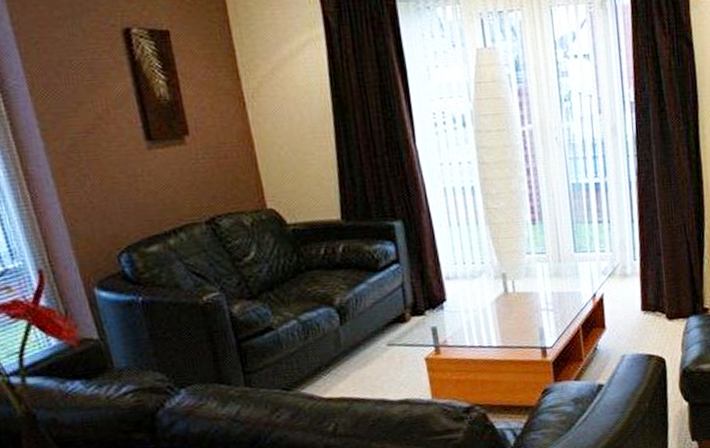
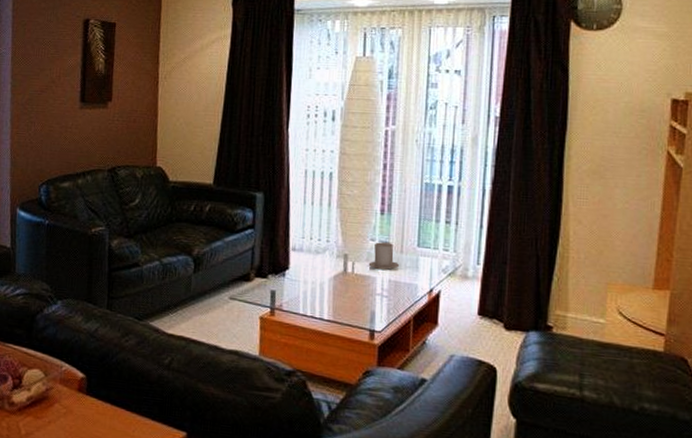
candle: none [528,253,559,284] -> present [368,242,399,271]

